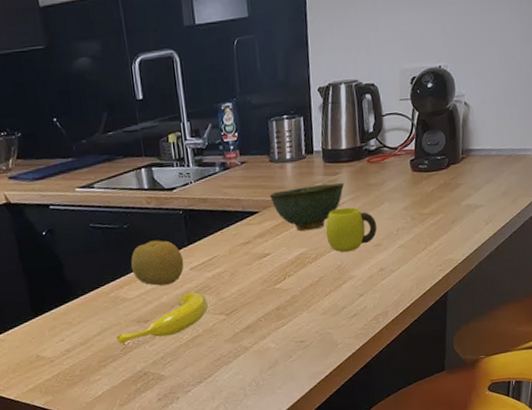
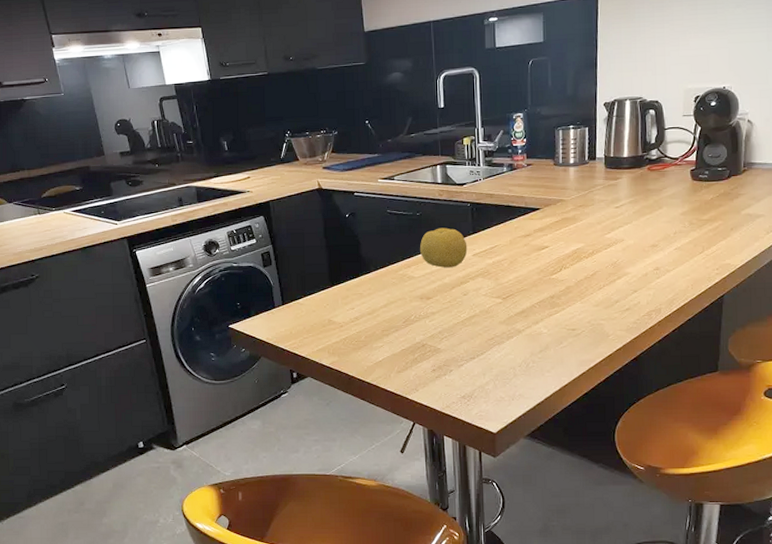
banana: present [116,292,208,344] -> none [400,276,486,317]
bowl: present [269,182,344,232] -> none [551,186,623,229]
cup: present [325,207,377,252] -> none [603,209,655,250]

